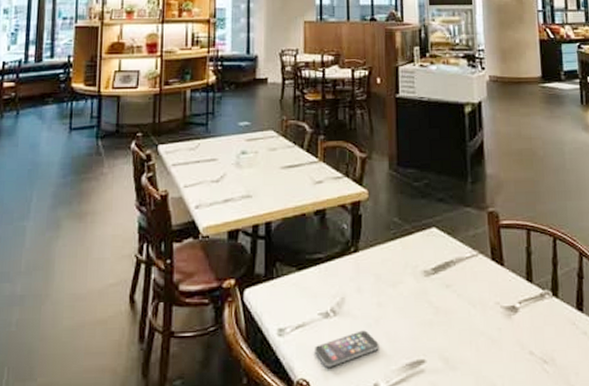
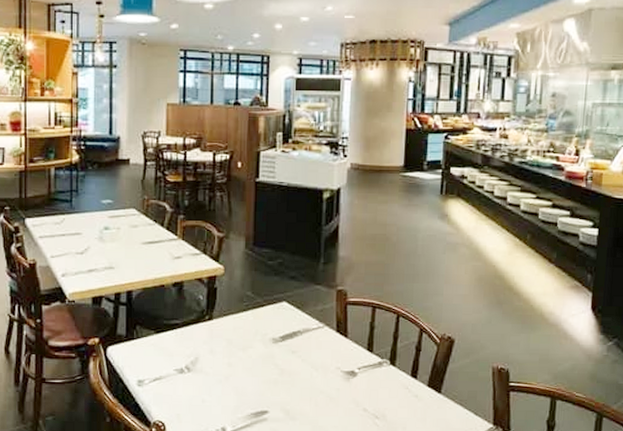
smartphone: present [315,330,379,367] -> none [170,385,228,413]

